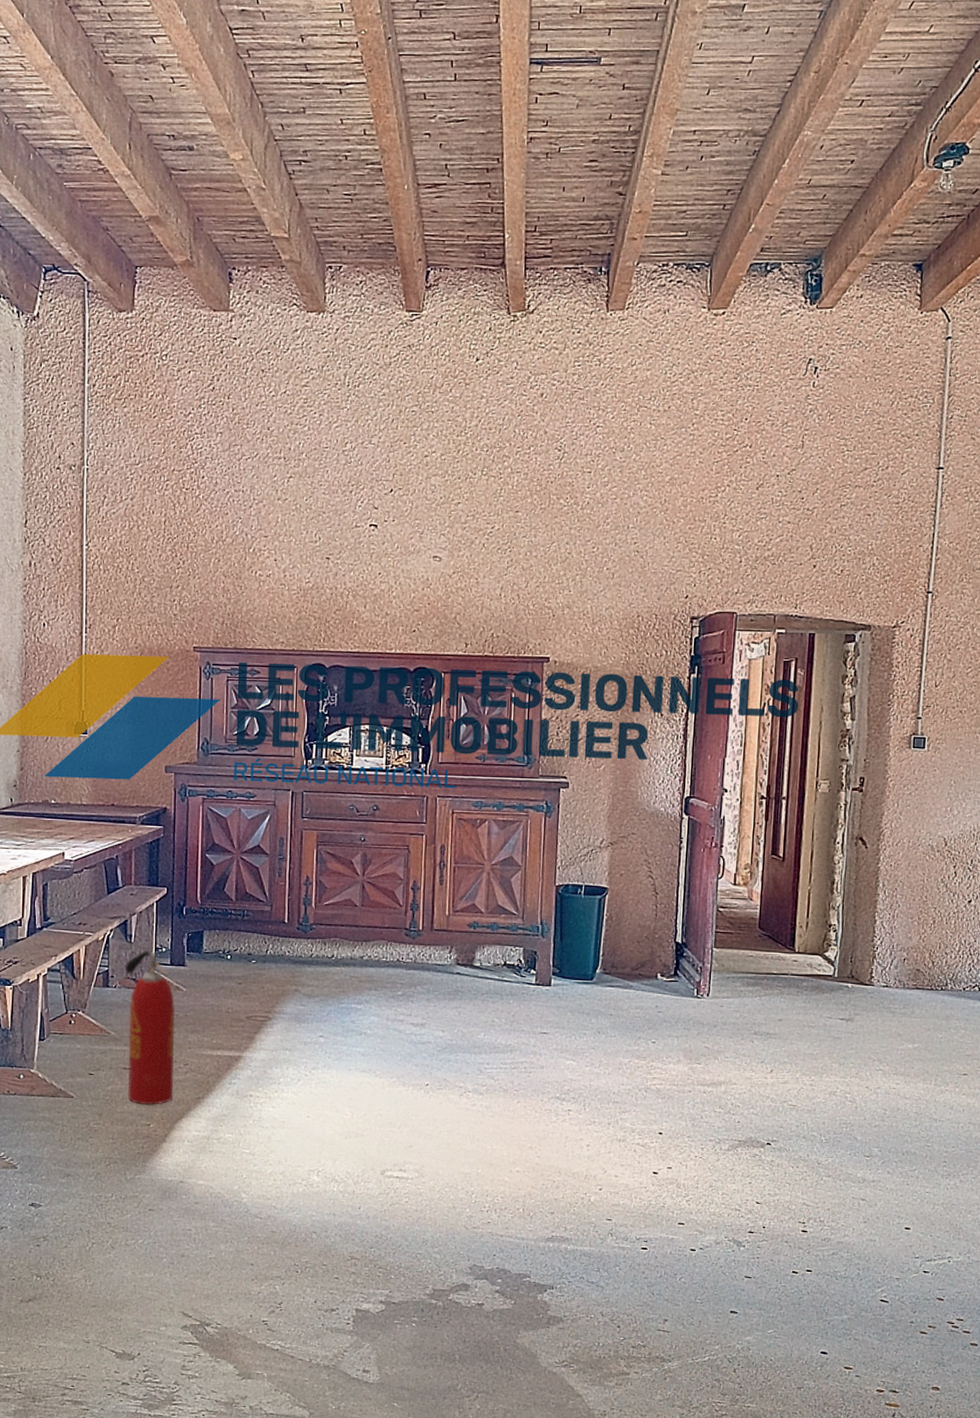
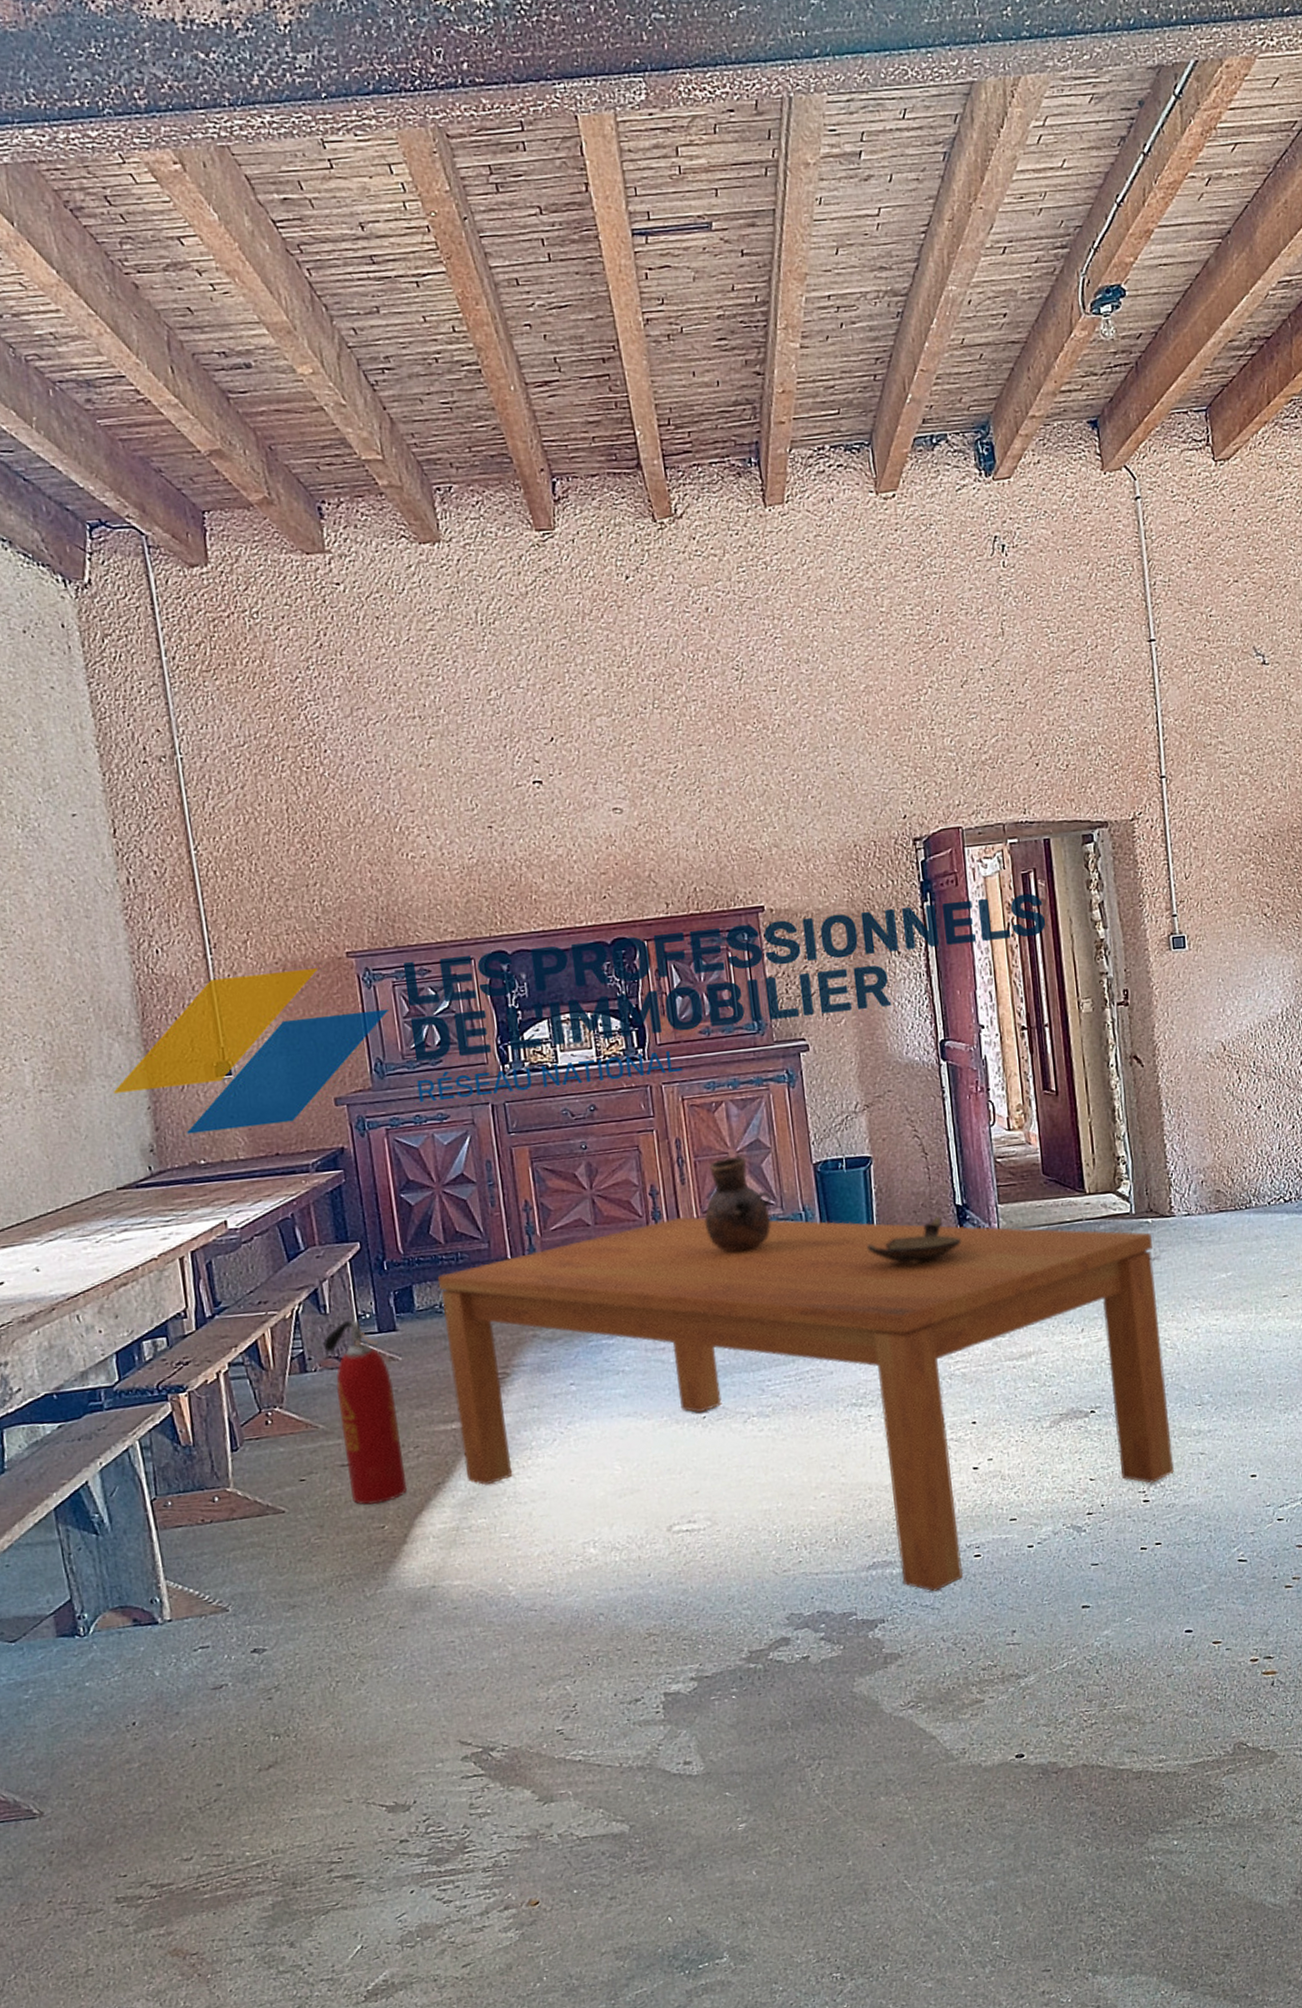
dining table: none [222,912,849,1272] -> present [437,1217,1174,1592]
vase: none [454,868,515,950] -> present [704,1155,772,1252]
oil lamp: none [591,949,675,987] -> present [866,1216,961,1263]

